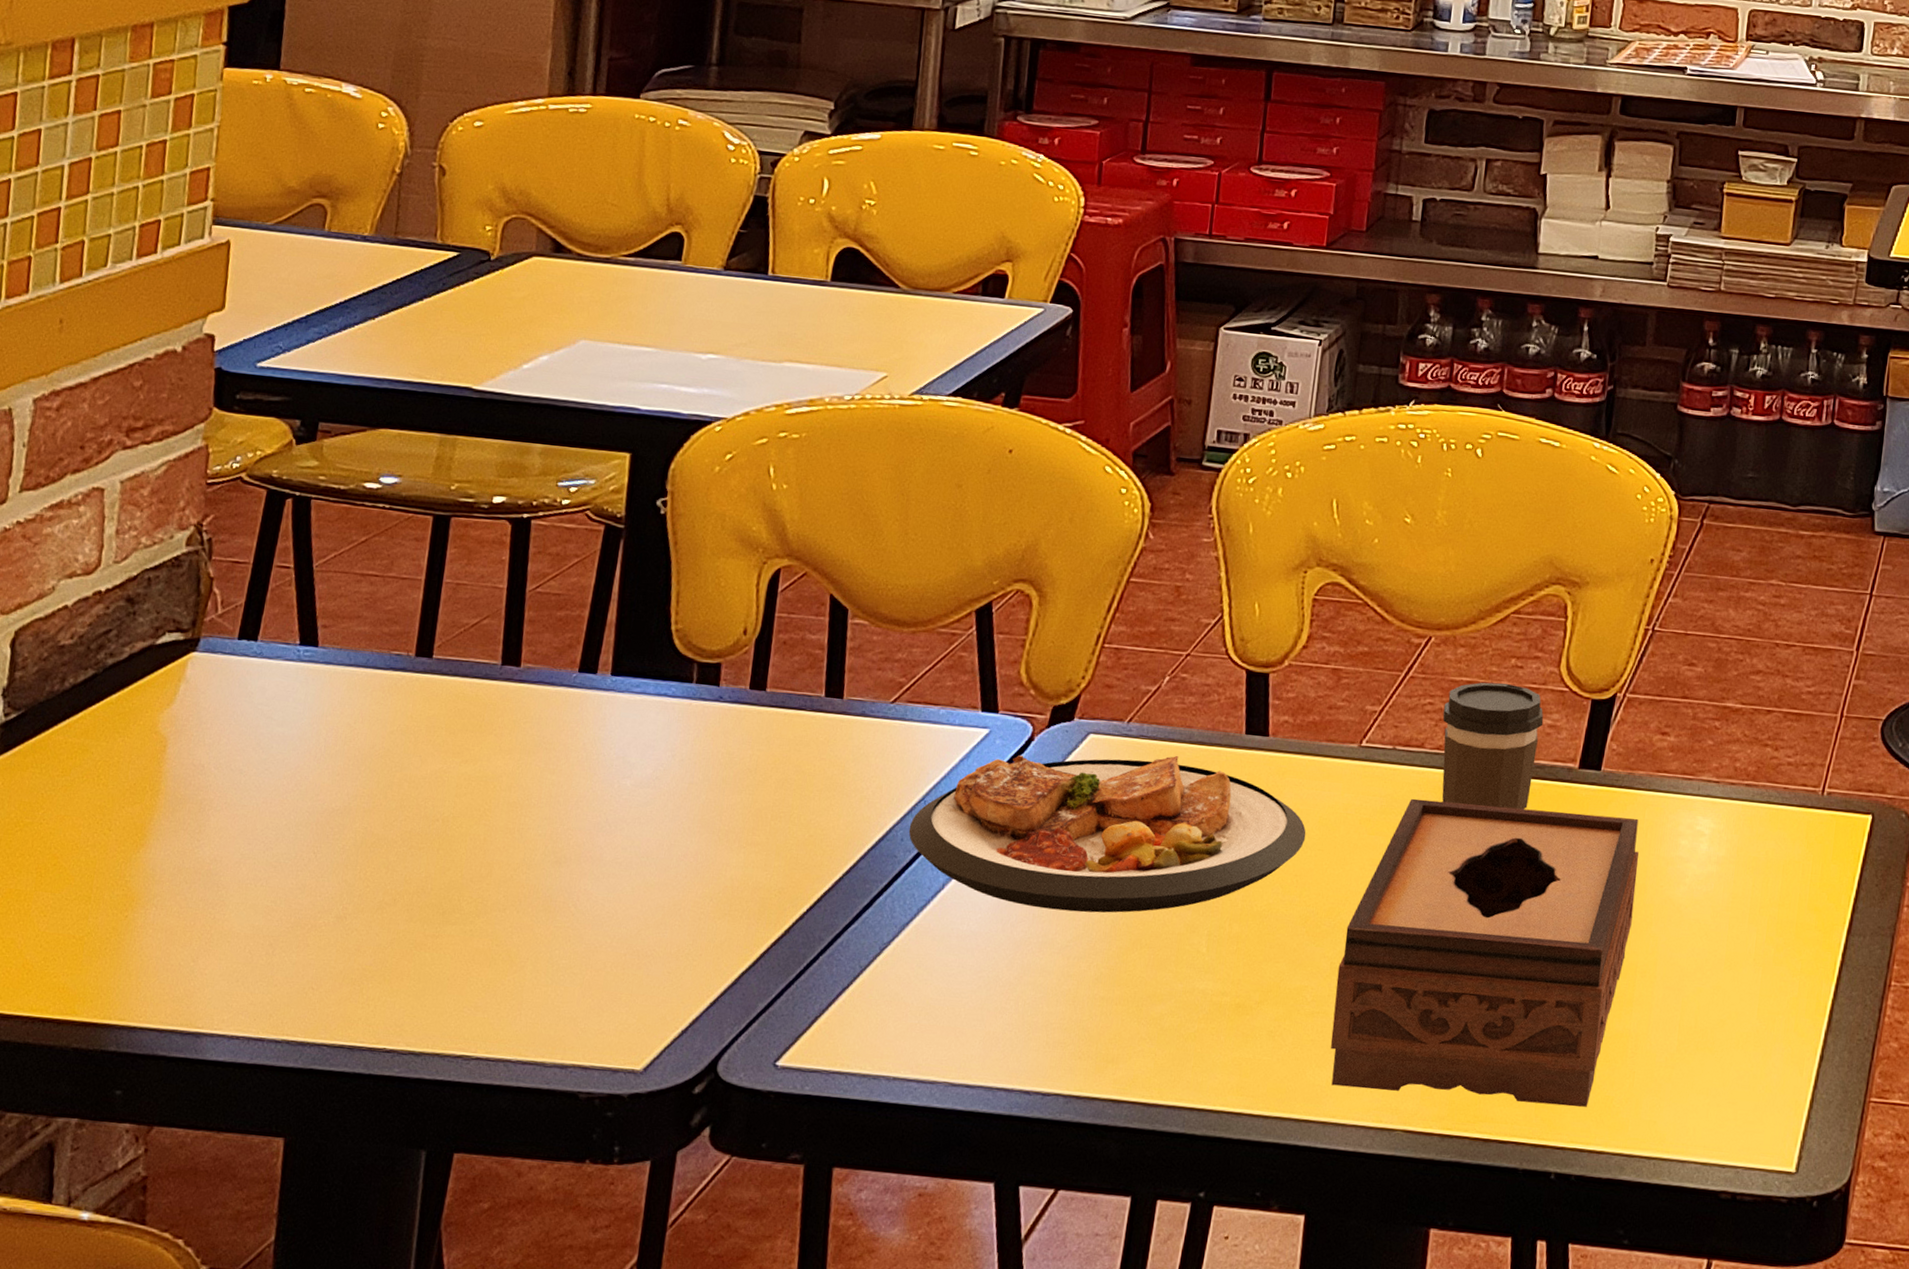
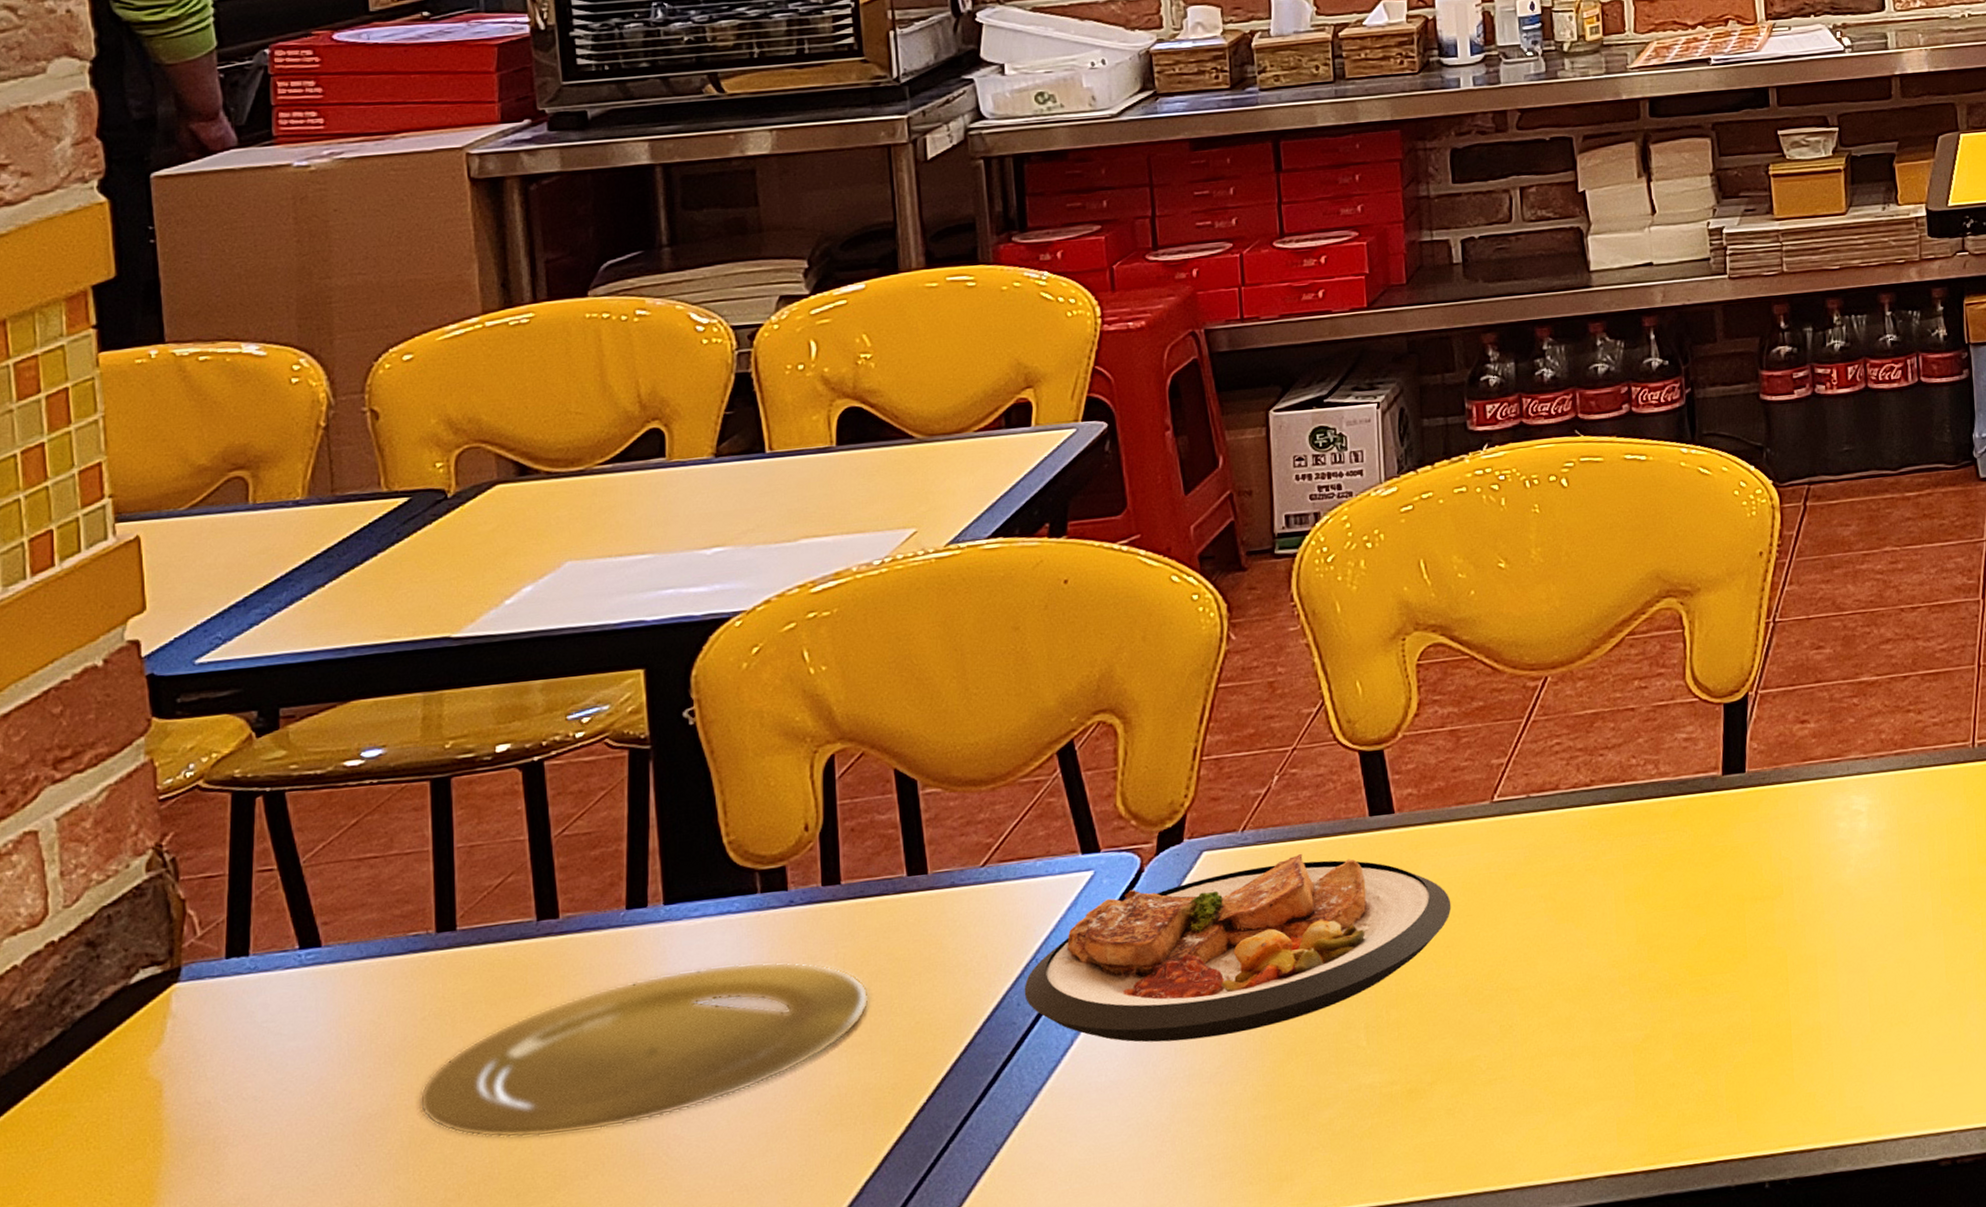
plate: none [375,739,774,871] -> present [419,961,870,1138]
tissue box: present [1330,798,1639,1107] -> none [1508,811,1804,1149]
coffee cup: present [1442,682,1544,810] -> none [1572,706,1678,840]

